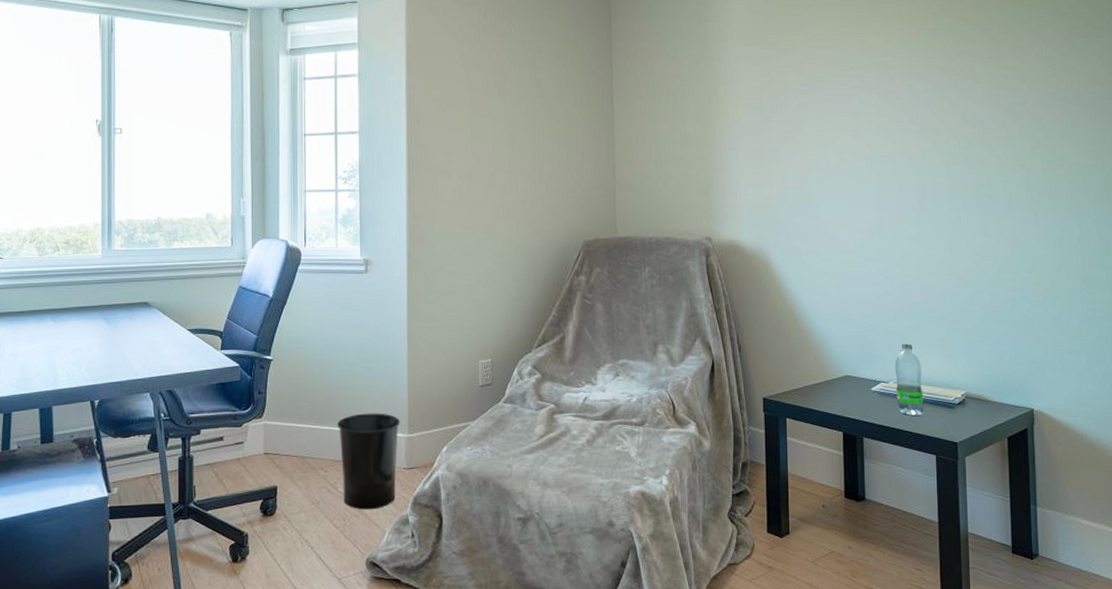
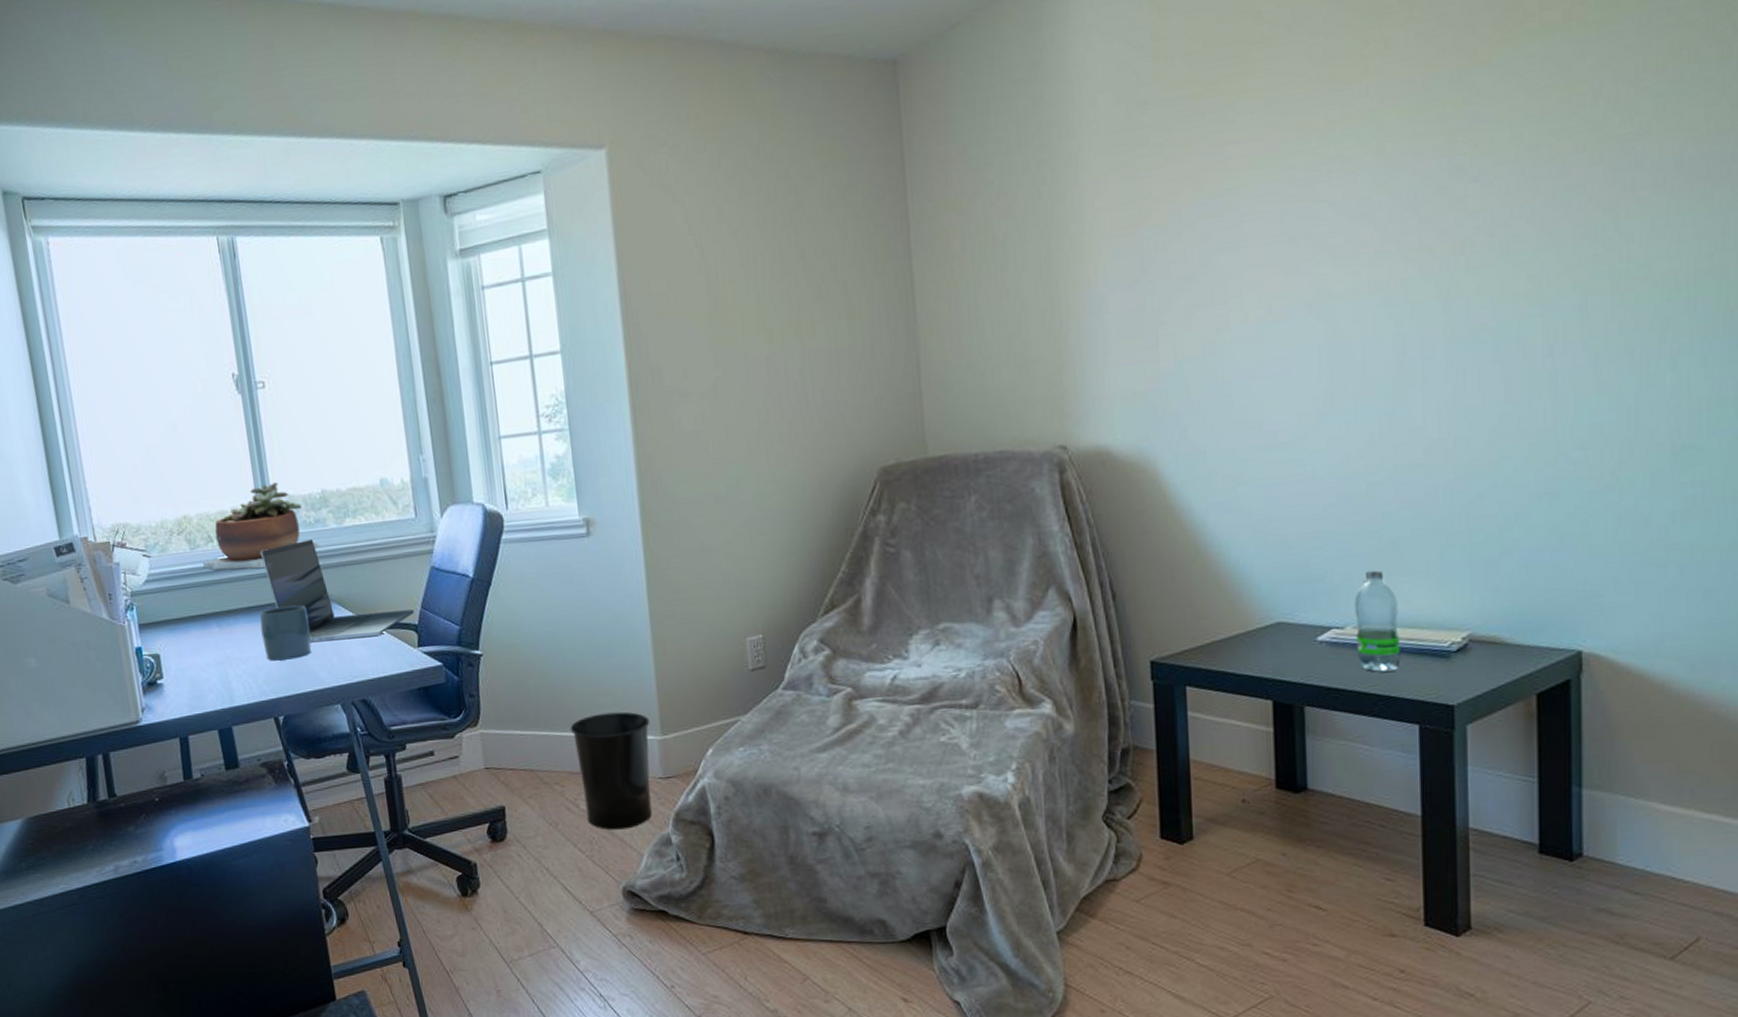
succulent plant: none [48,208,150,276] -> present [203,482,320,570]
mug: none [90,308,132,353] -> present [260,604,312,661]
laptop: none [99,256,222,340] -> present [261,540,415,643]

